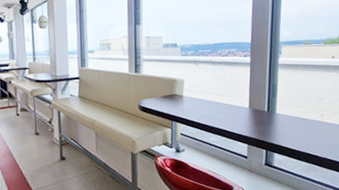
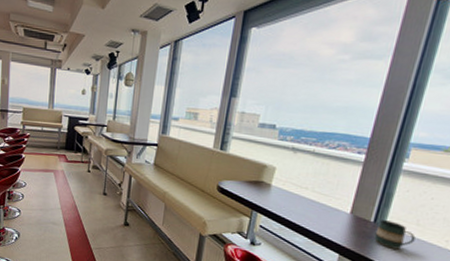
mug: none [270,107,300,131] -> present [374,220,416,250]

